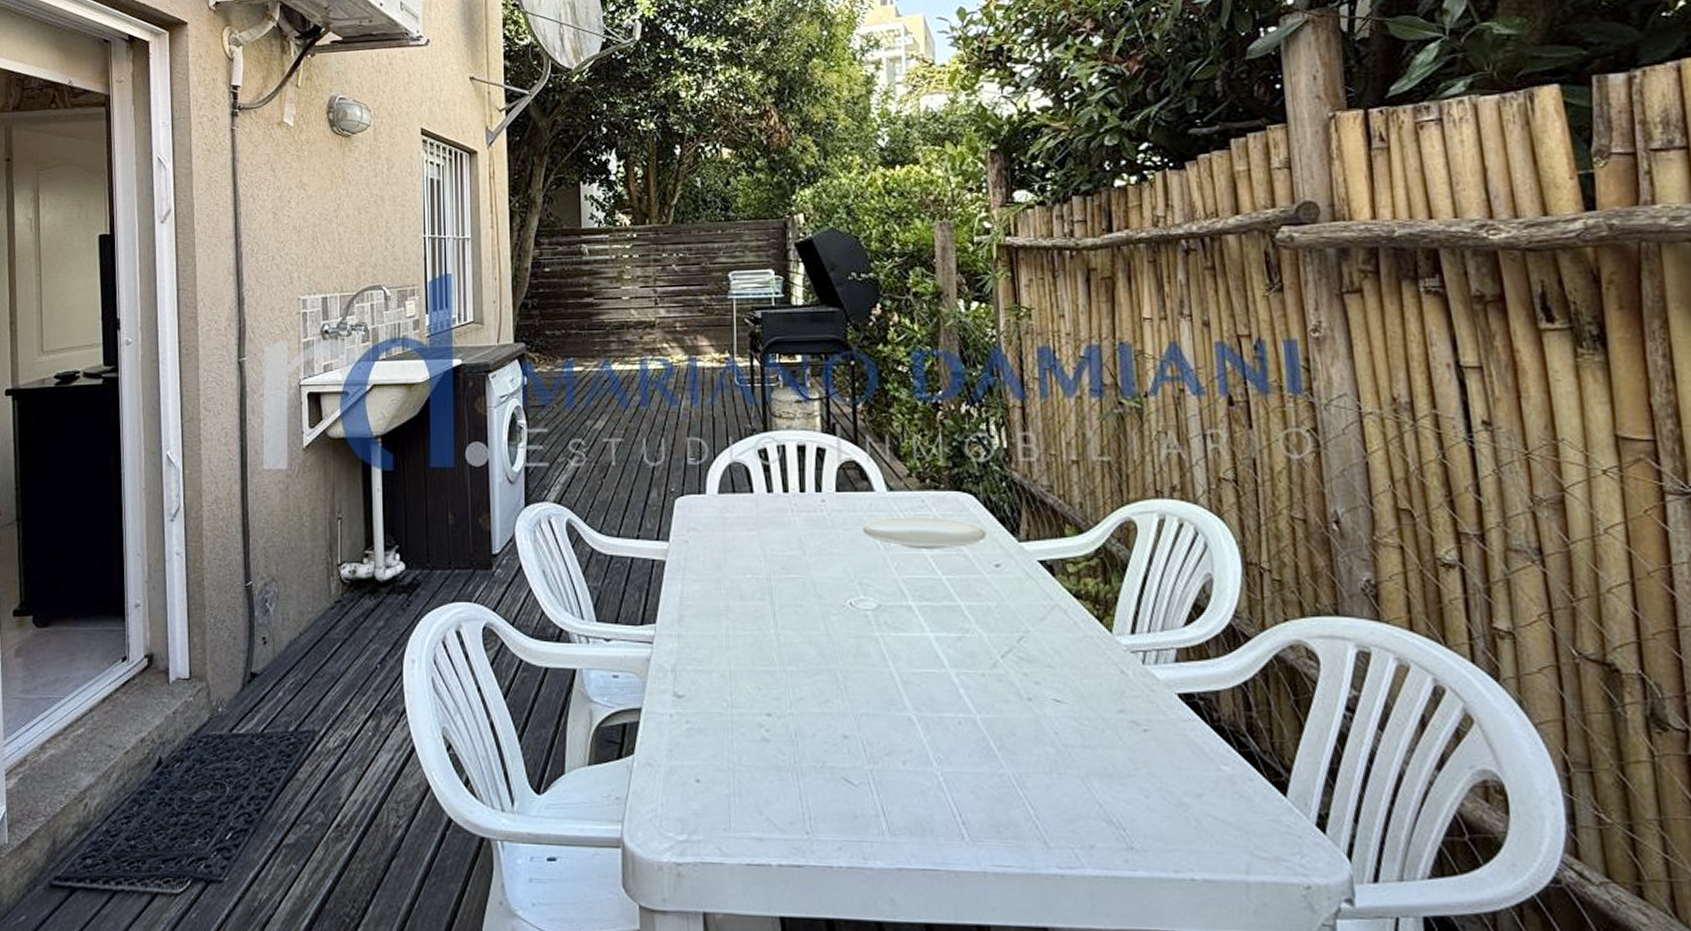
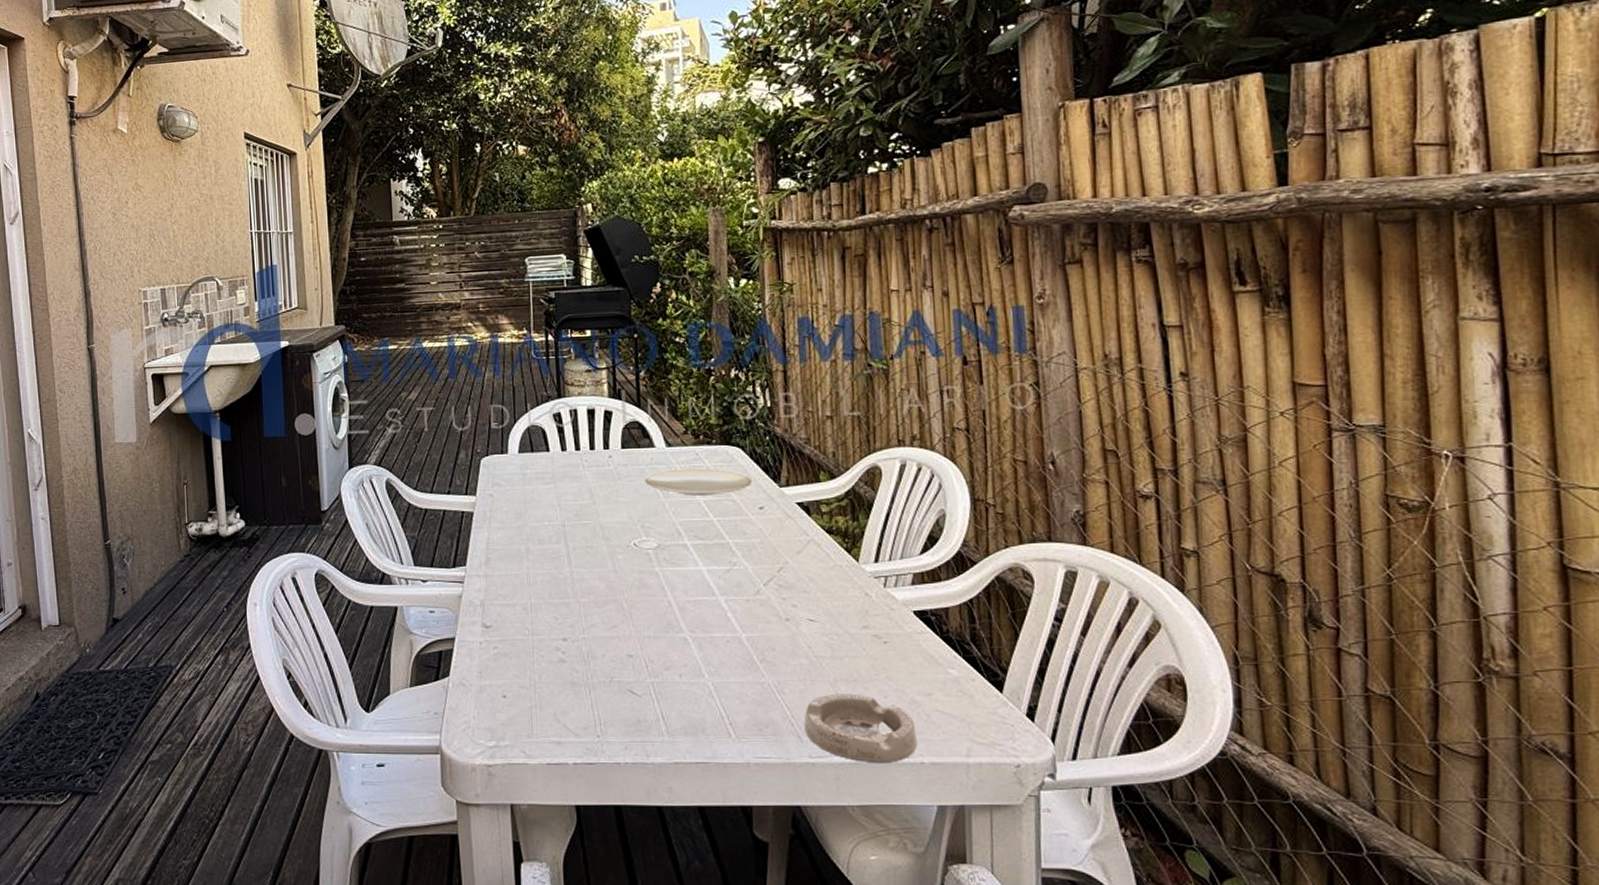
ashtray: none [1050,790,1187,879] -> present [804,694,918,764]

